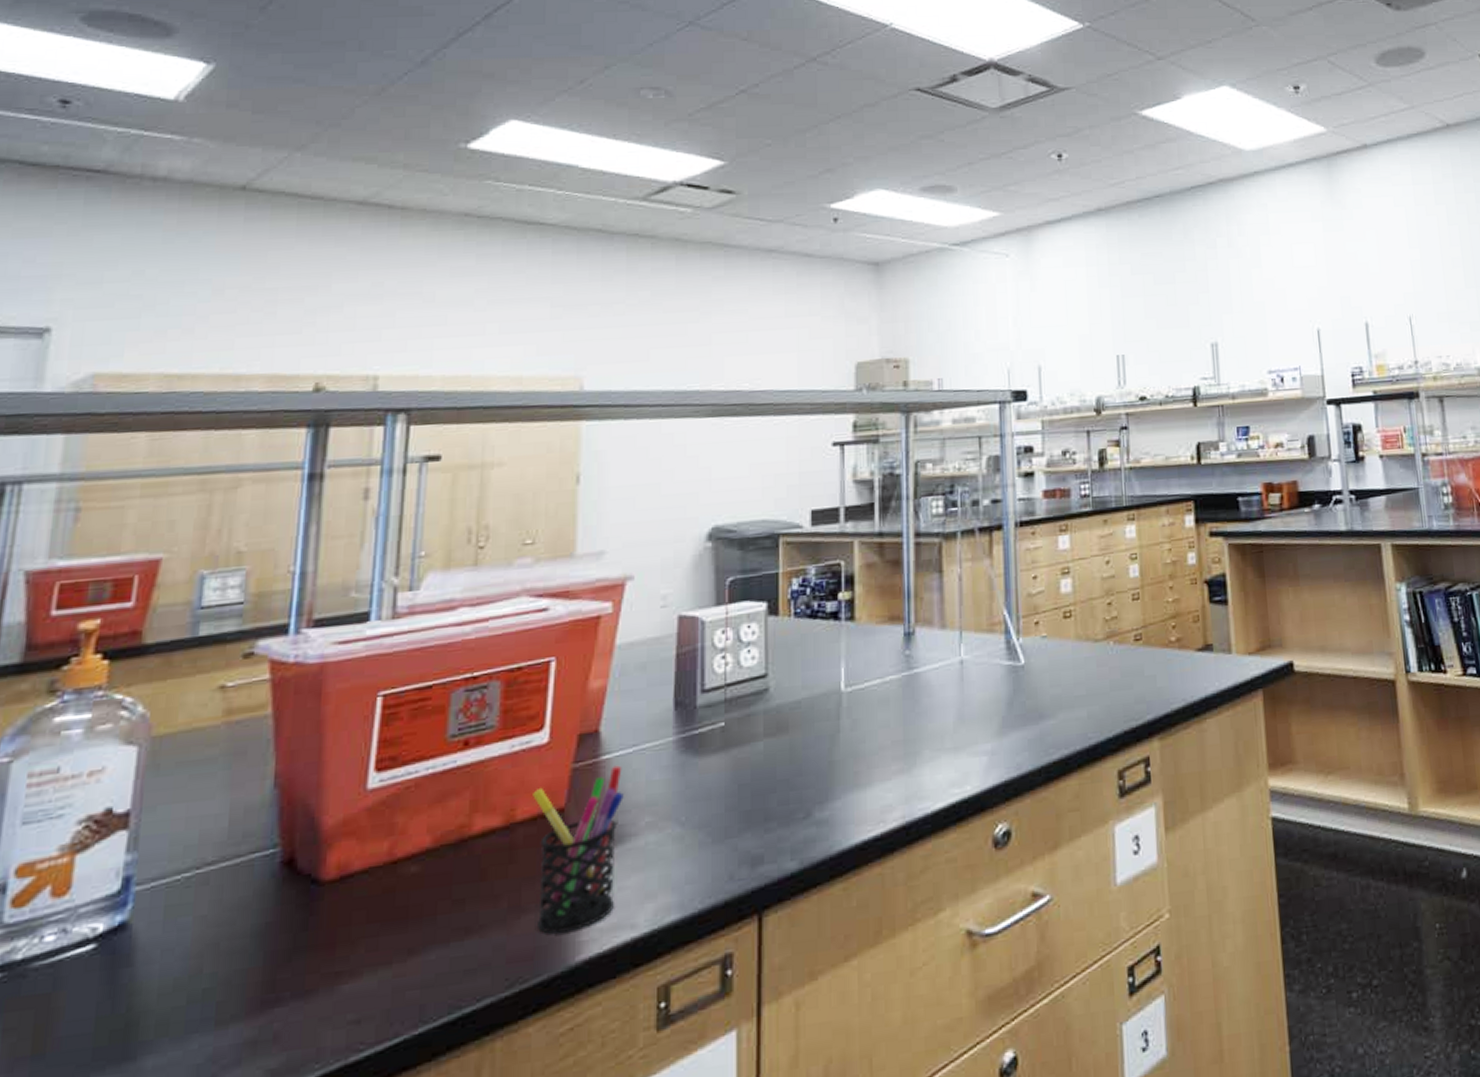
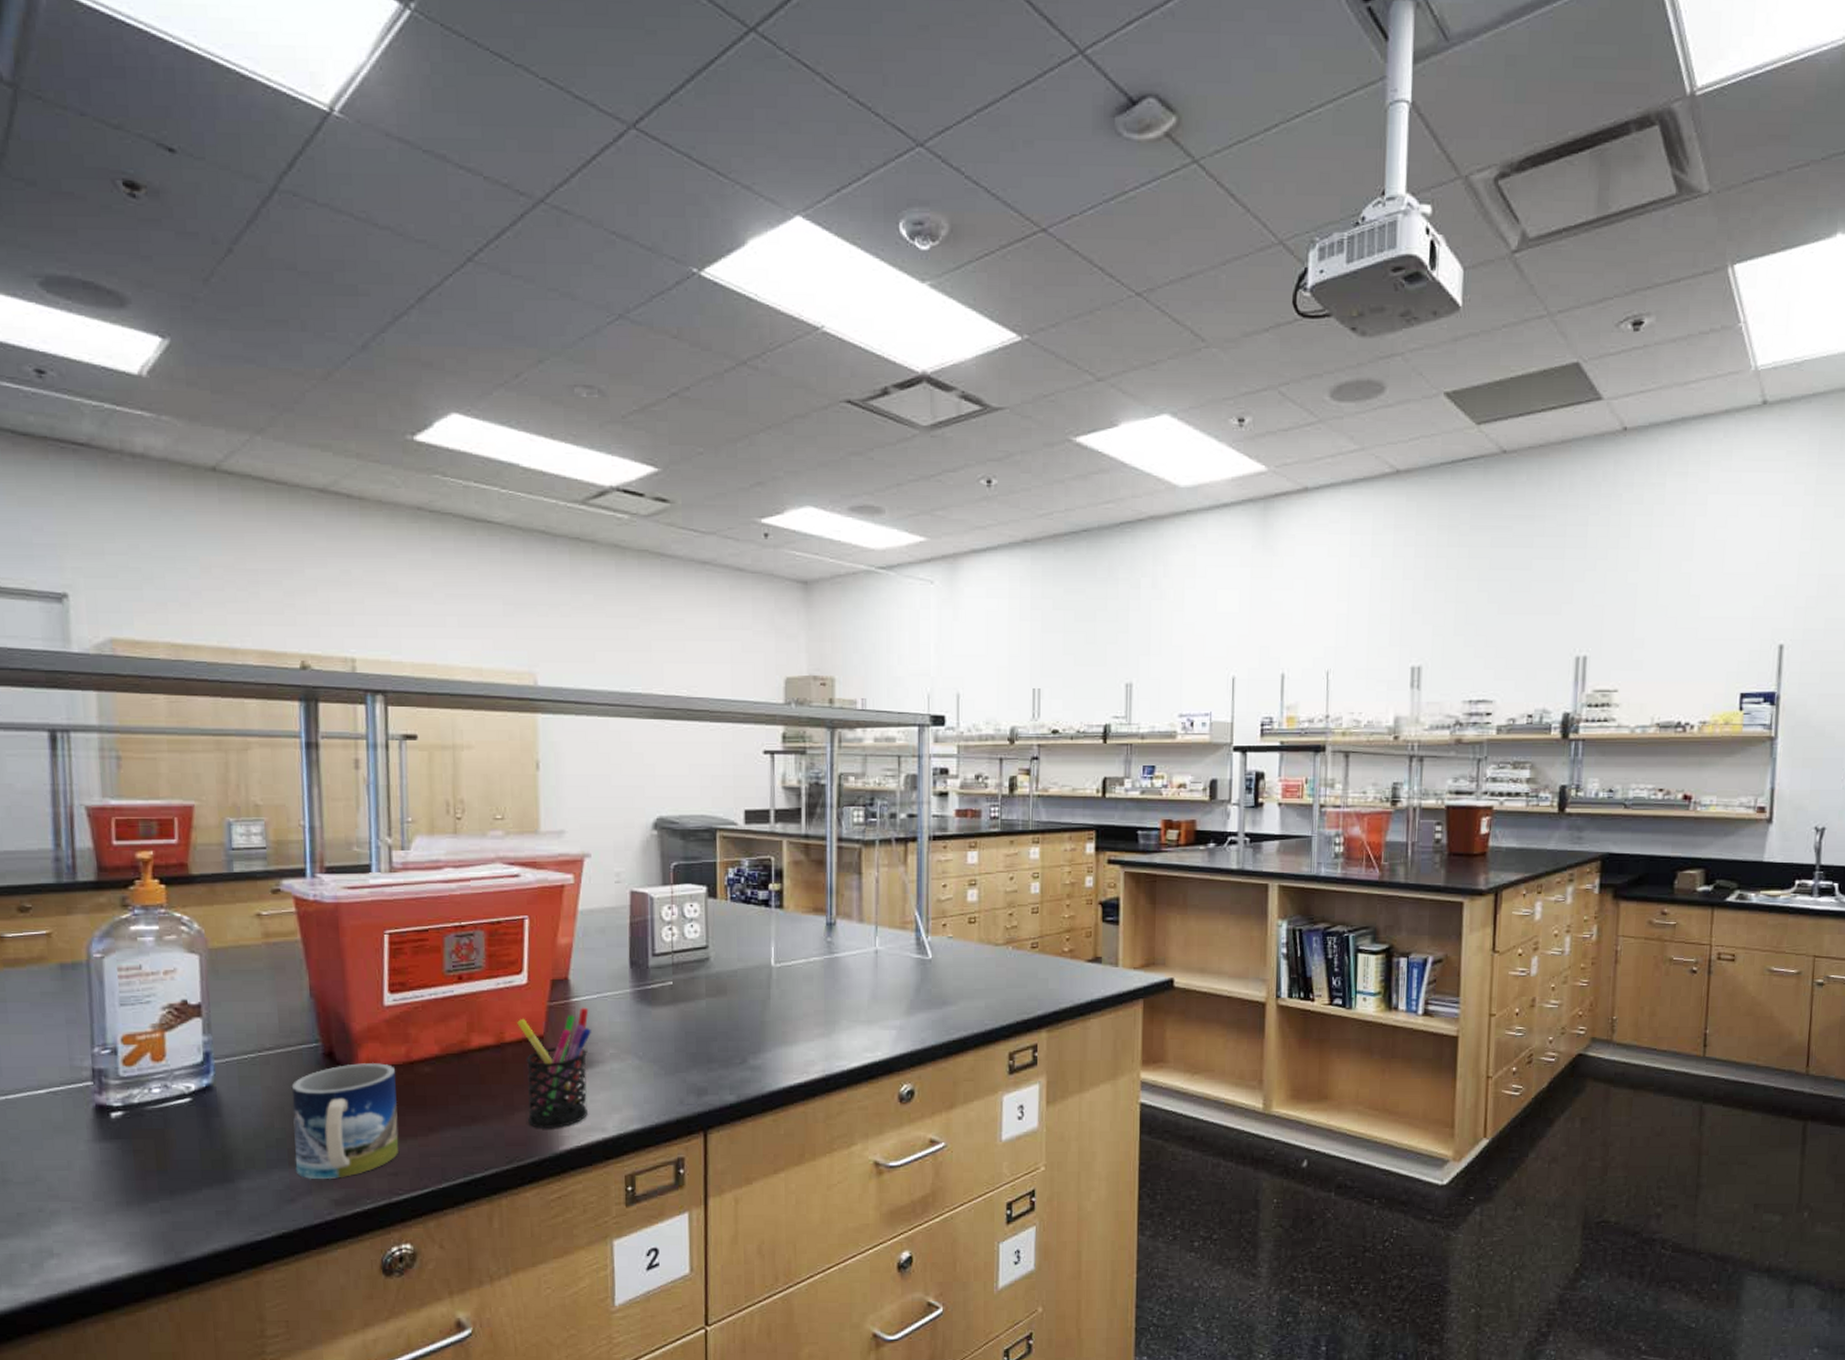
mug: none [223,867,372,1043] -> present [291,1063,399,1179]

